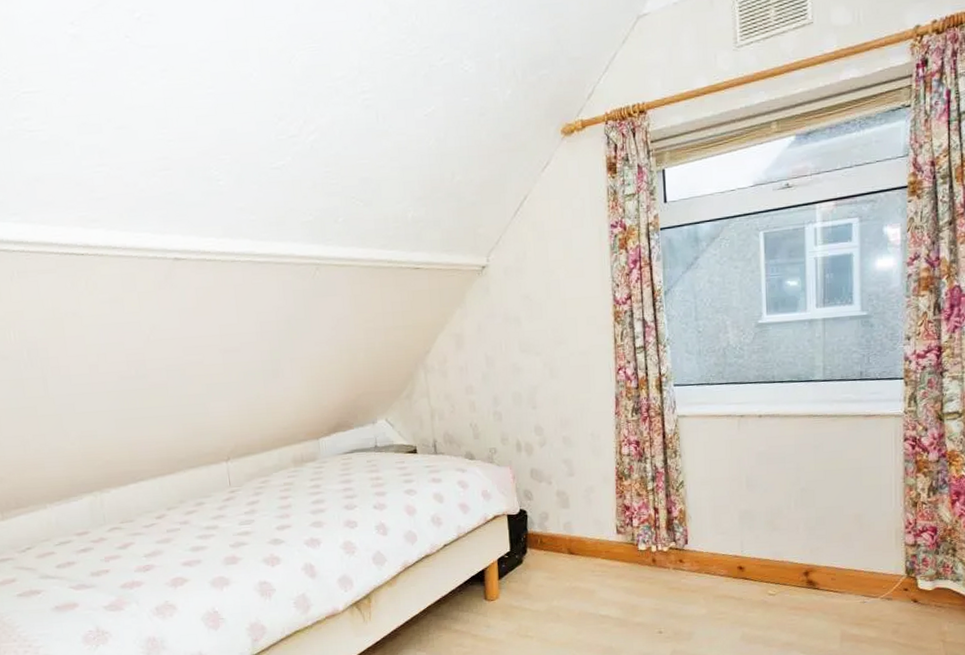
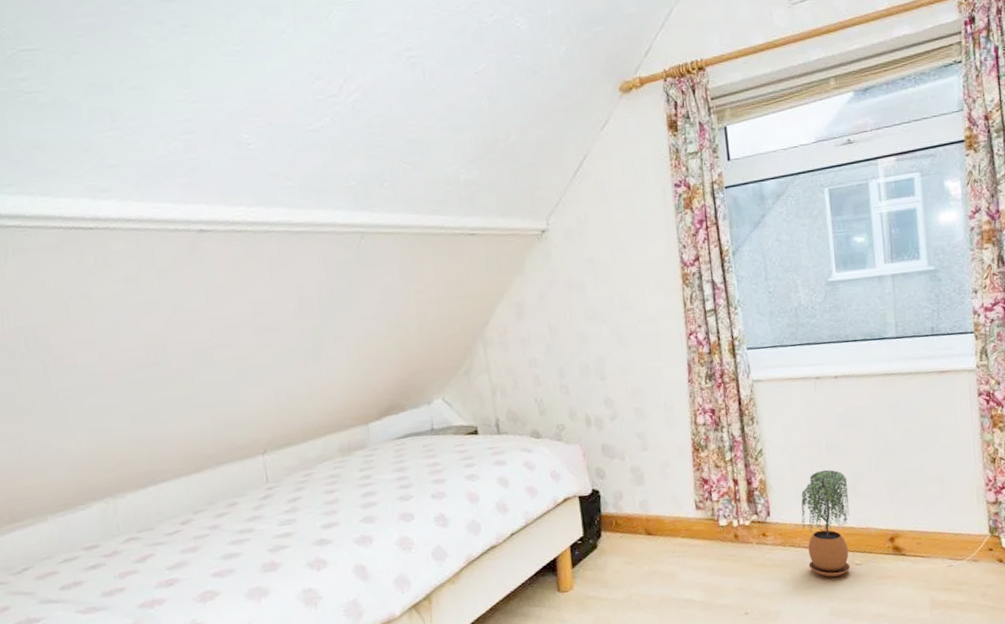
potted plant: none [718,504,766,605] -> present [801,470,851,577]

